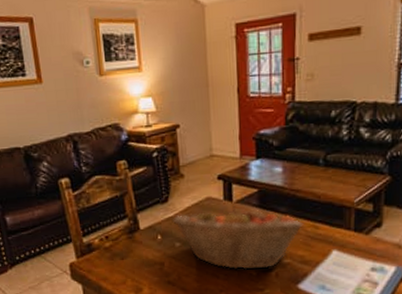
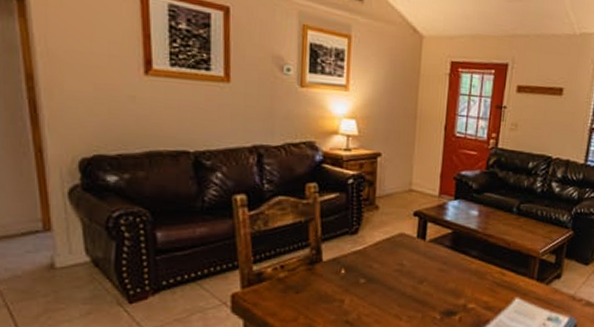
fruit basket: present [171,206,304,270] -> none [359,245,492,313]

